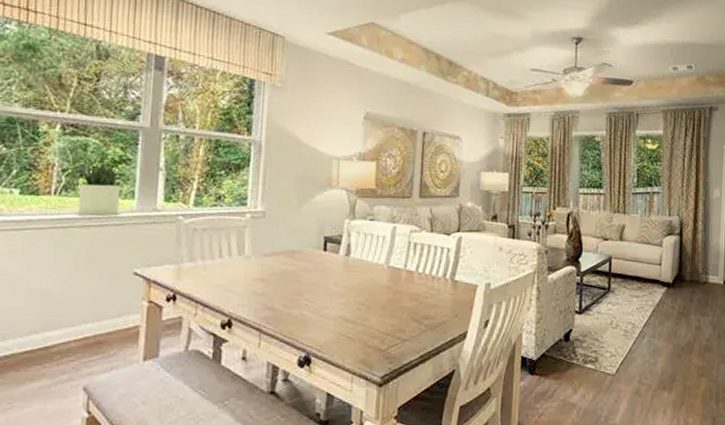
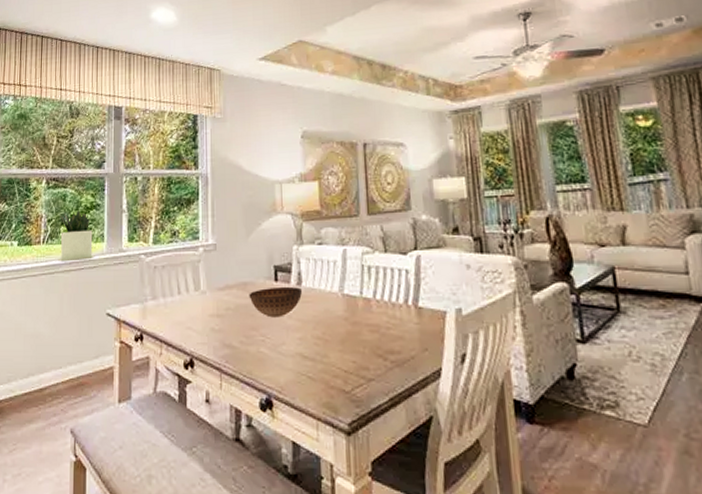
bowl: none [295,256,349,284] -> present [249,286,302,318]

